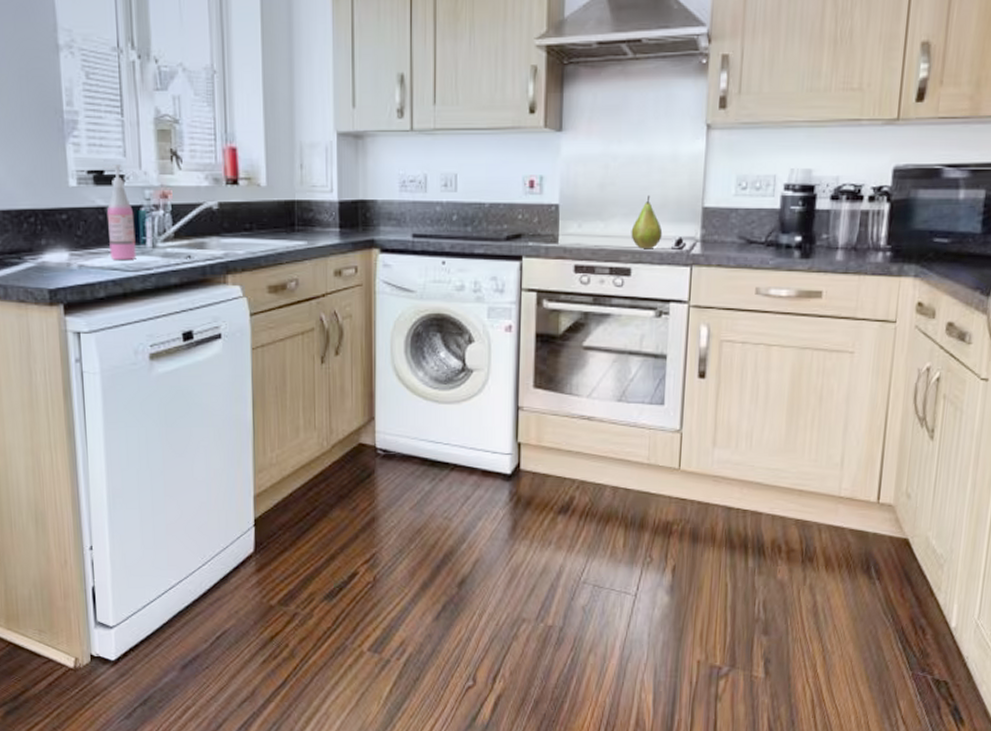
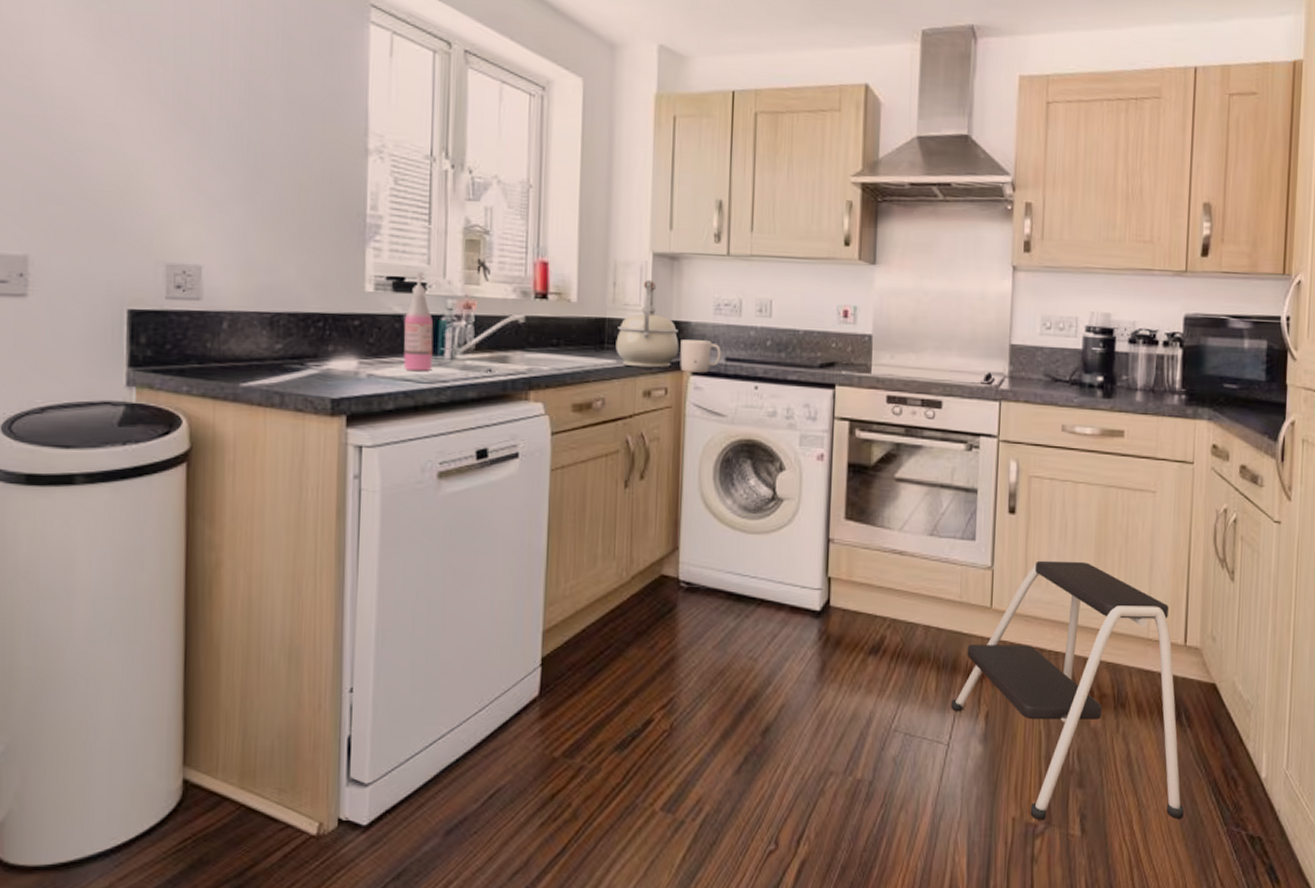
kettle: none [306,160,367,248] -> present [615,279,679,369]
mug: none [368,218,408,250] -> present [680,339,721,373]
fruit: present [631,194,663,249] -> none [942,330,972,383]
step stool: none [639,423,869,663] -> present [951,560,1184,820]

